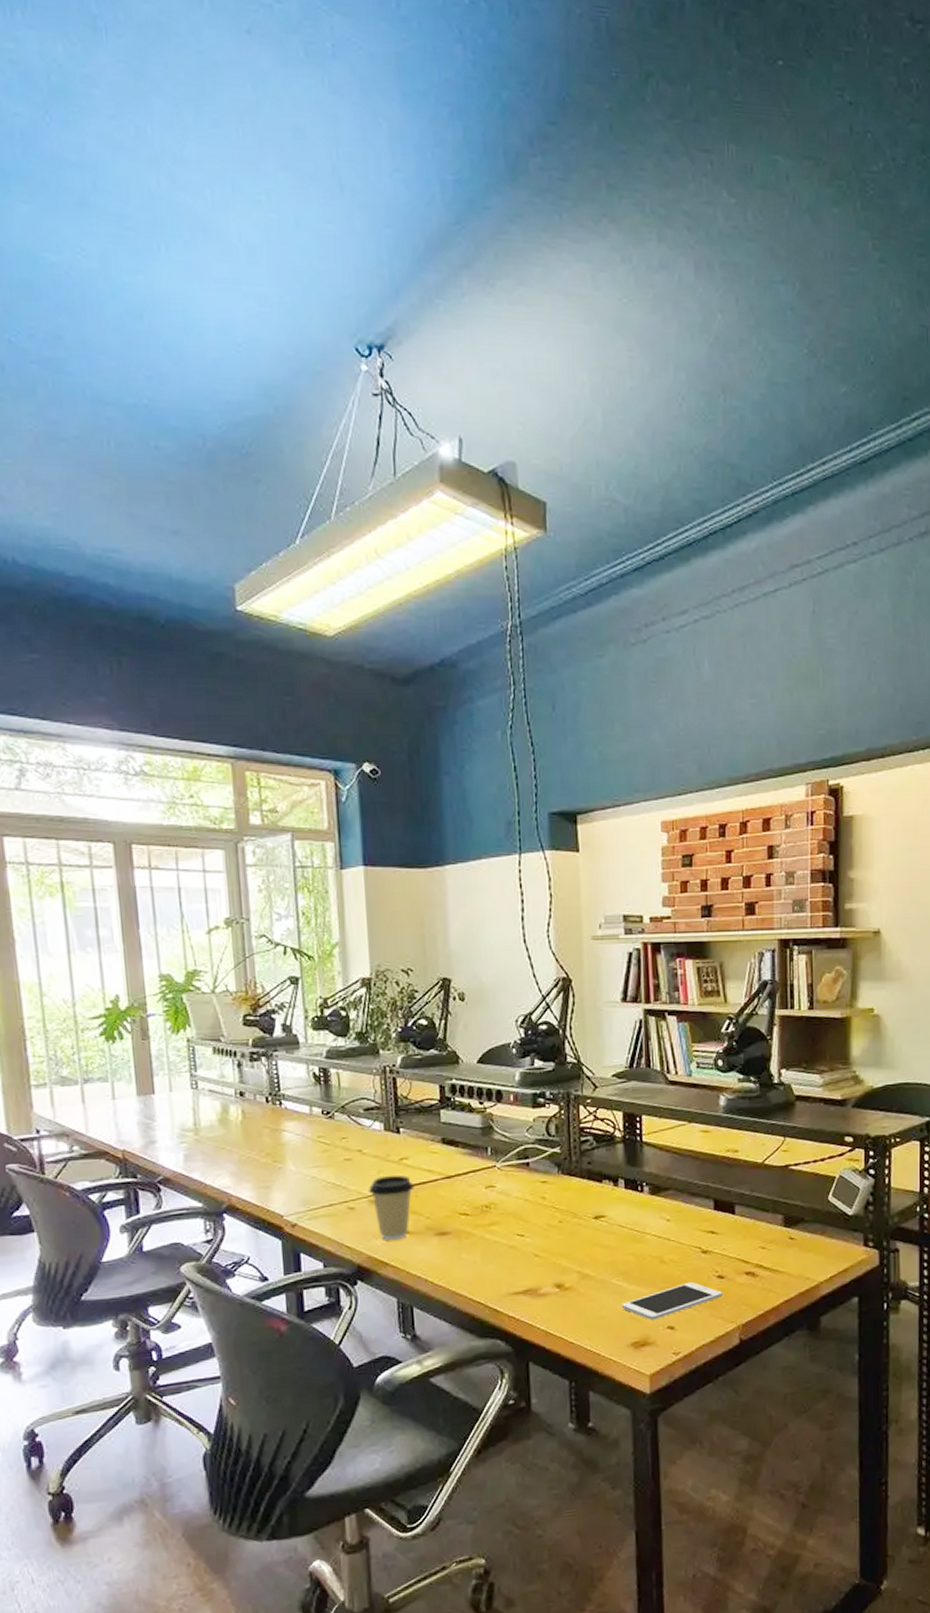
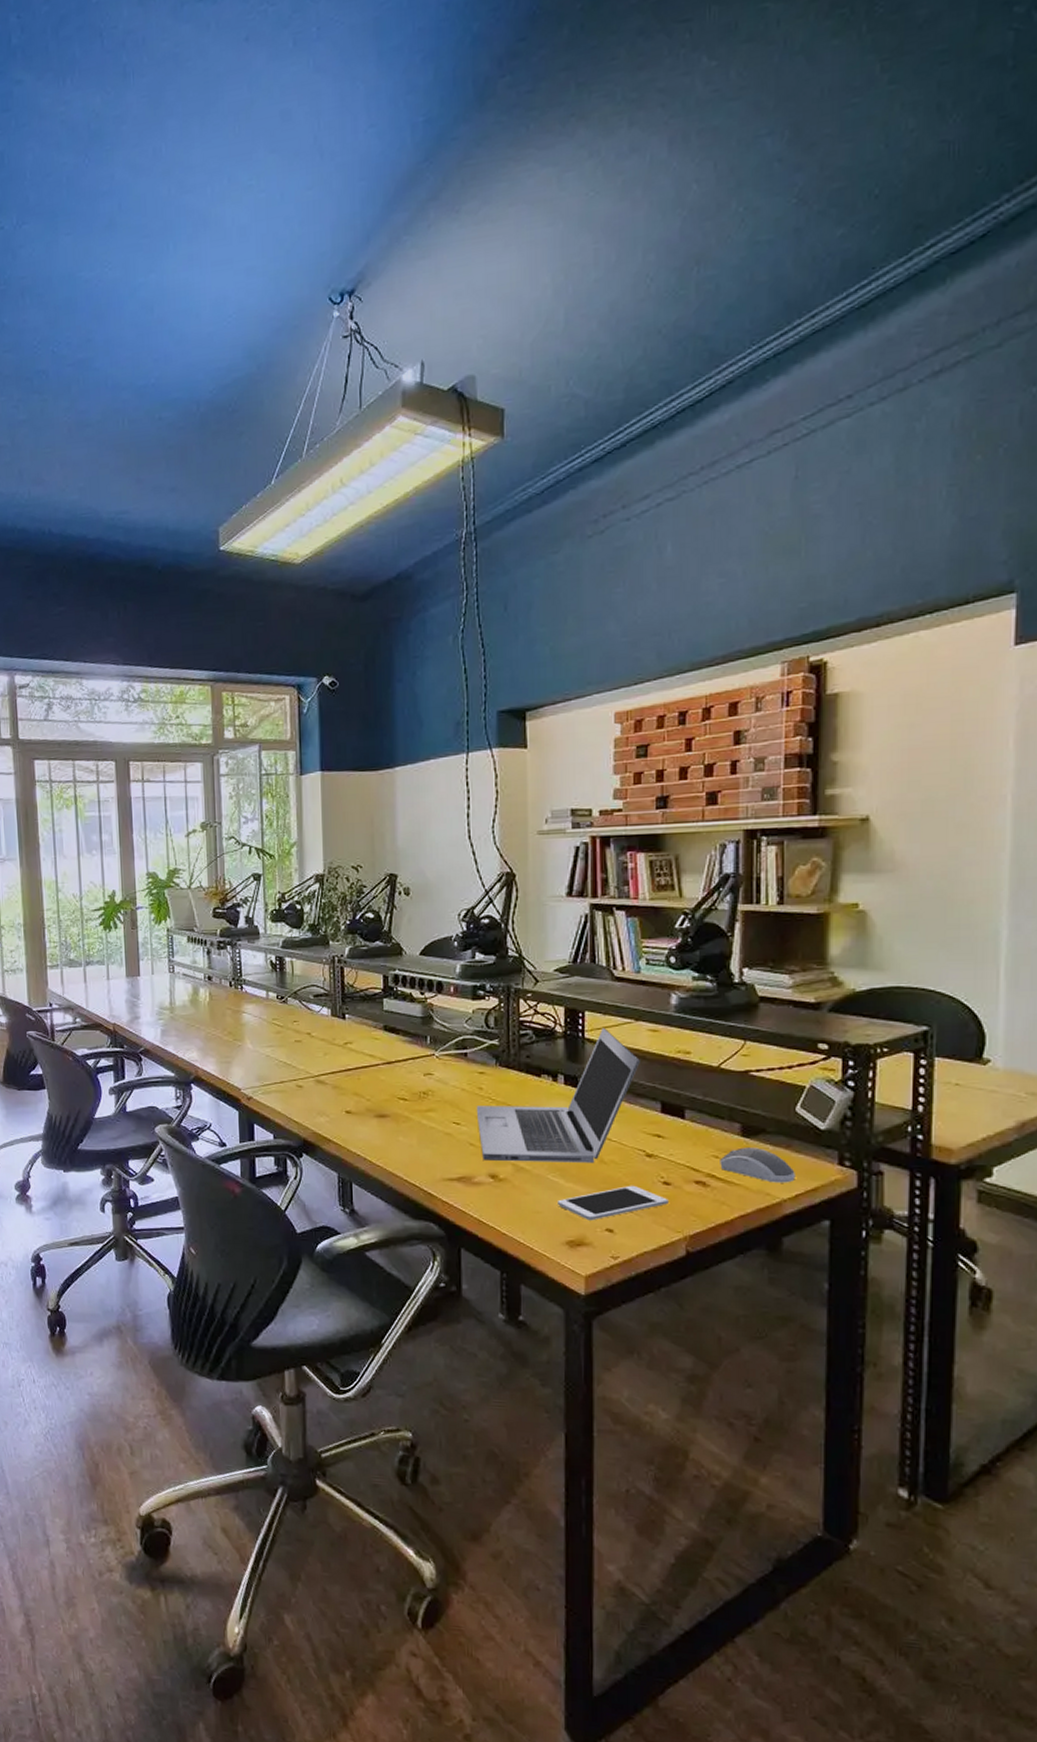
coffee cup: present [369,1174,415,1241] -> none [316,1057,357,1119]
laptop: none [539,1131,694,1270] -> present [476,1028,640,1163]
computer mouse: none [766,1236,829,1268] -> present [720,1147,795,1183]

